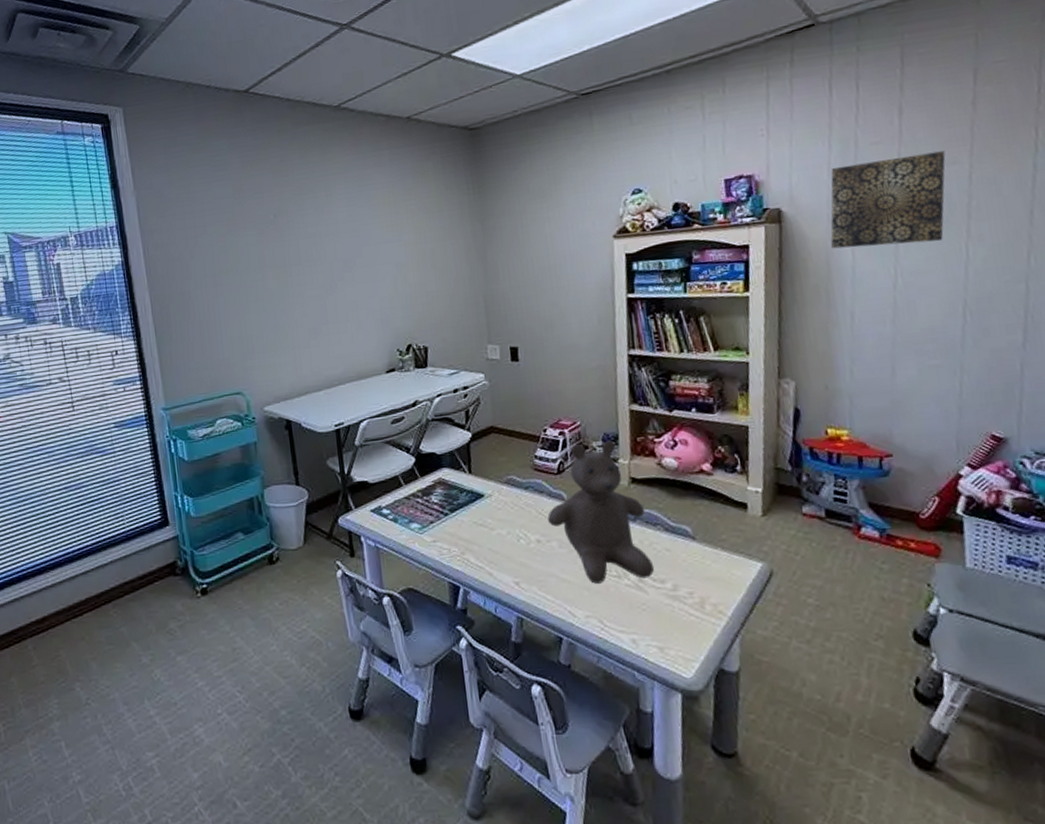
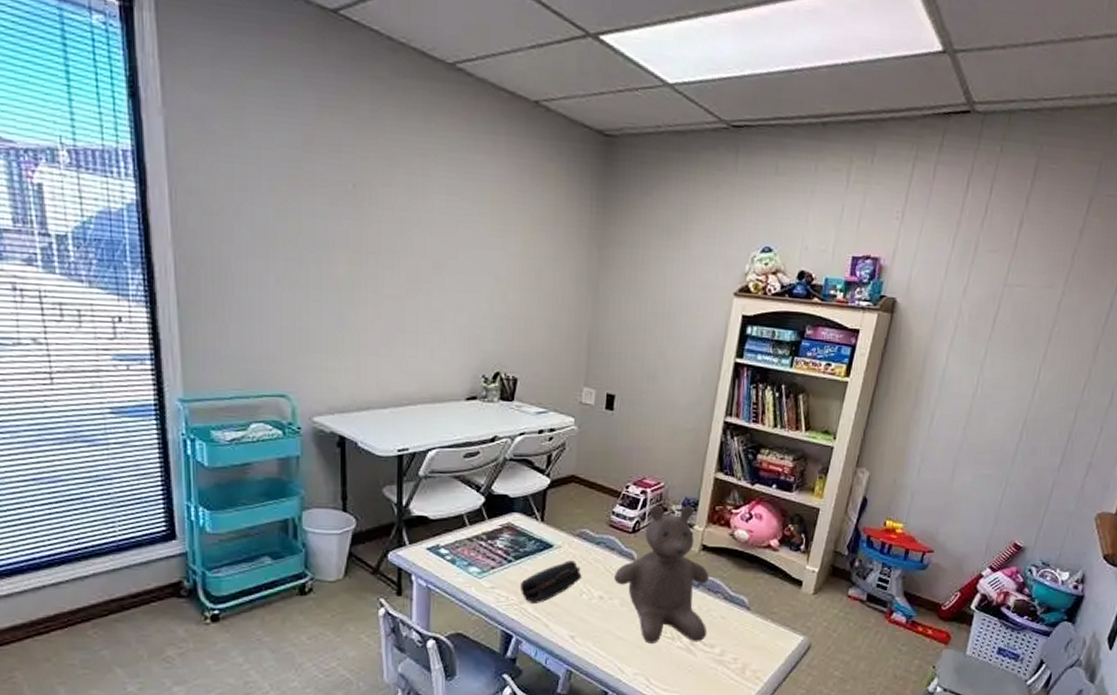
pencil case: none [458,507,516,554] -> present [519,560,582,605]
wall art: present [830,151,946,249] -> none [930,267,1046,360]

